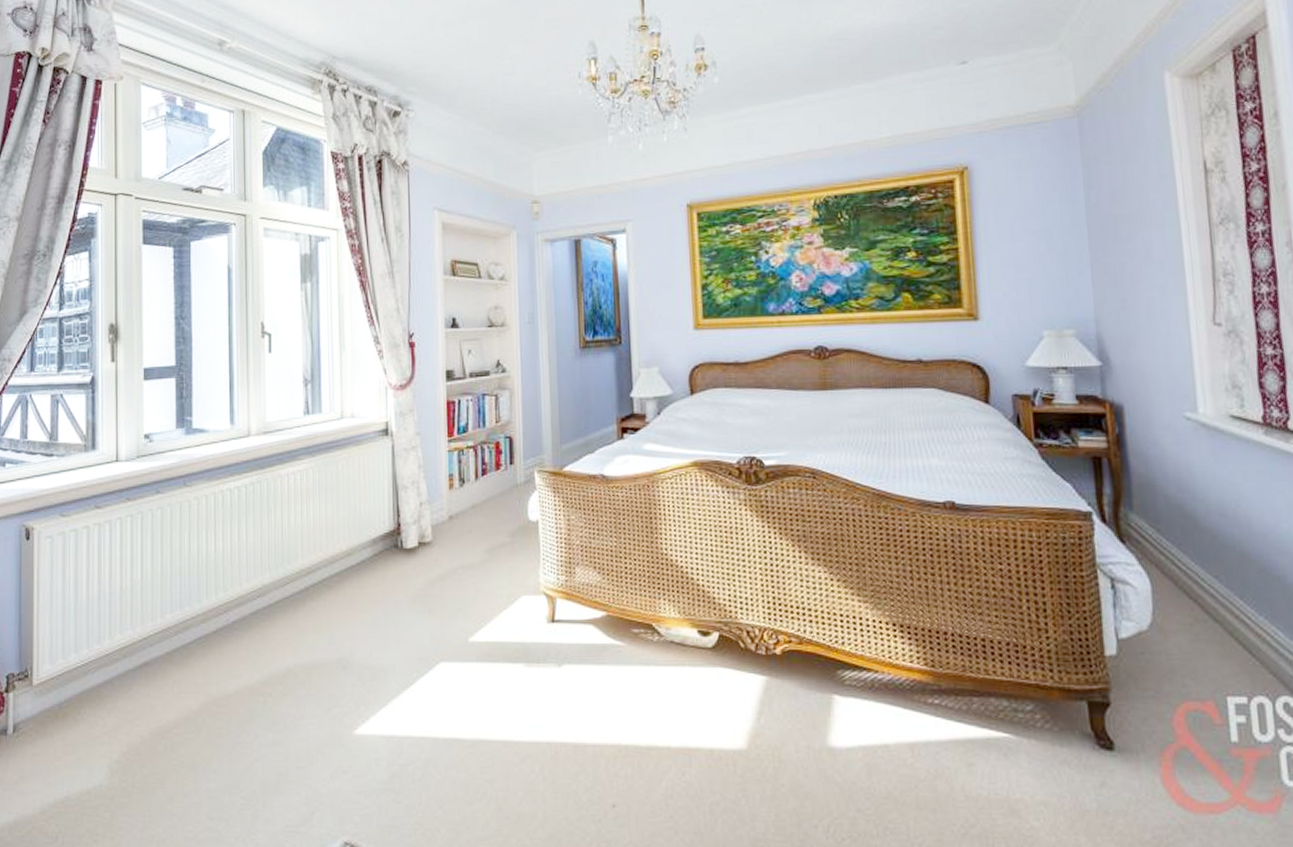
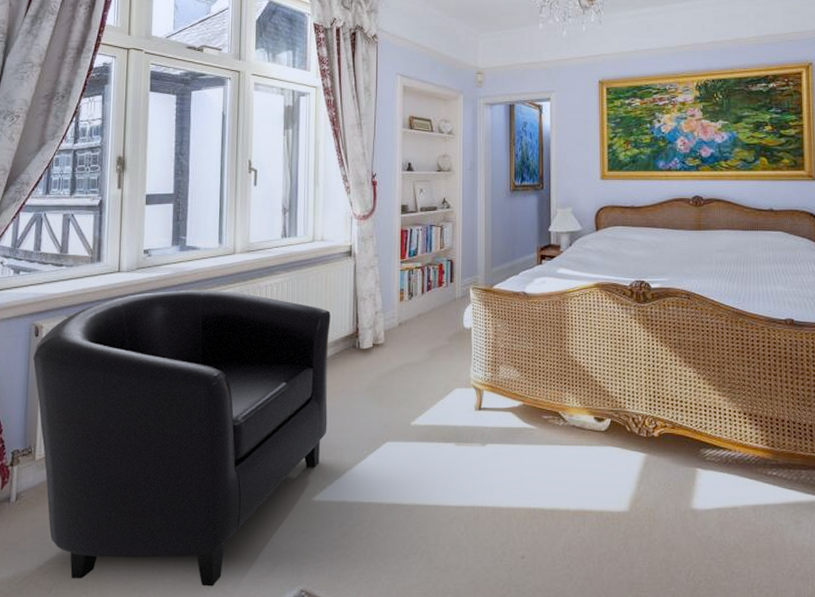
chair: none [25,480,368,837] -> present [33,289,331,587]

